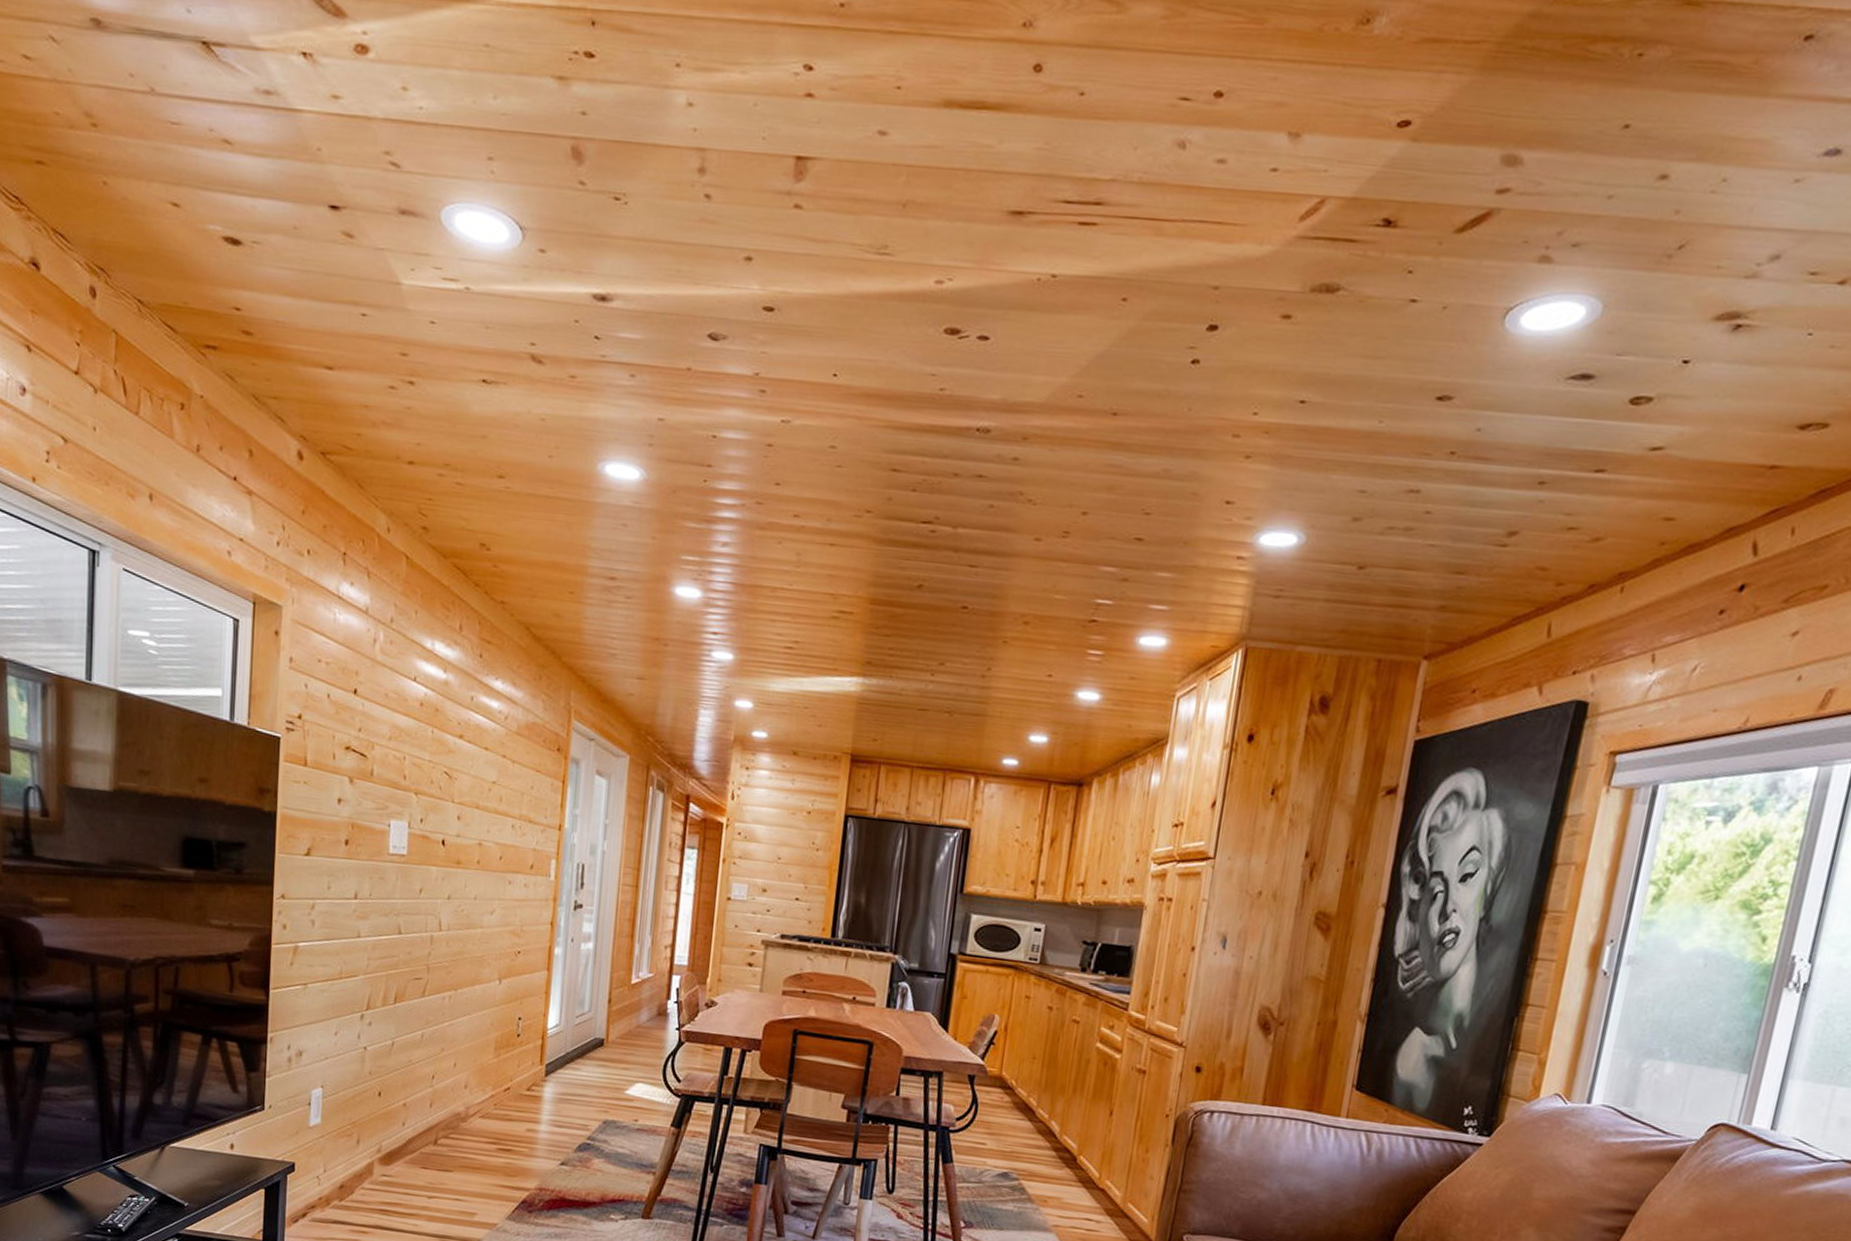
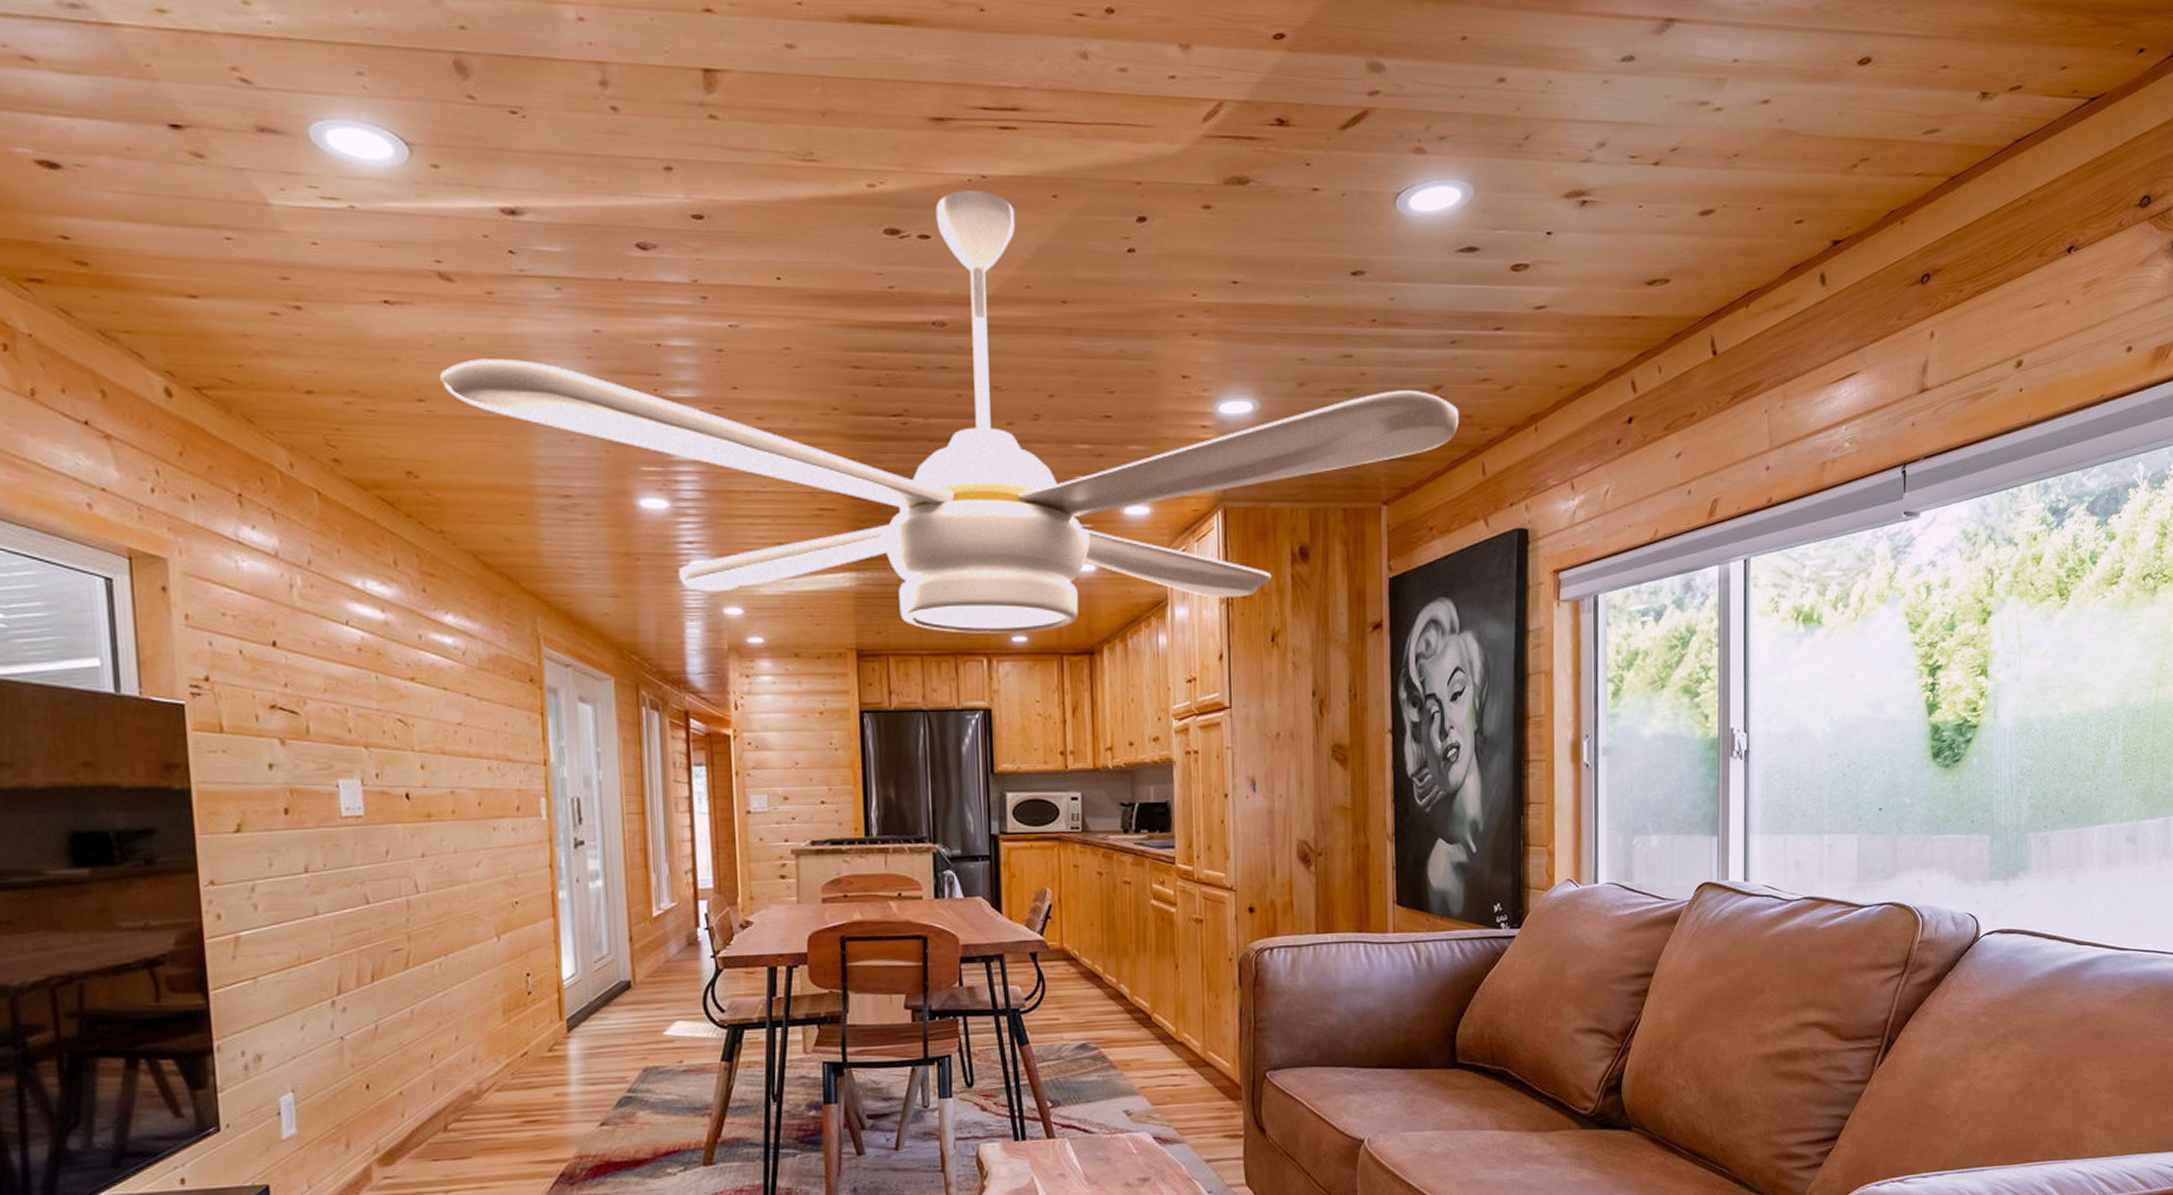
ceiling fan: none [520,290,1533,757] -> present [440,190,1459,634]

